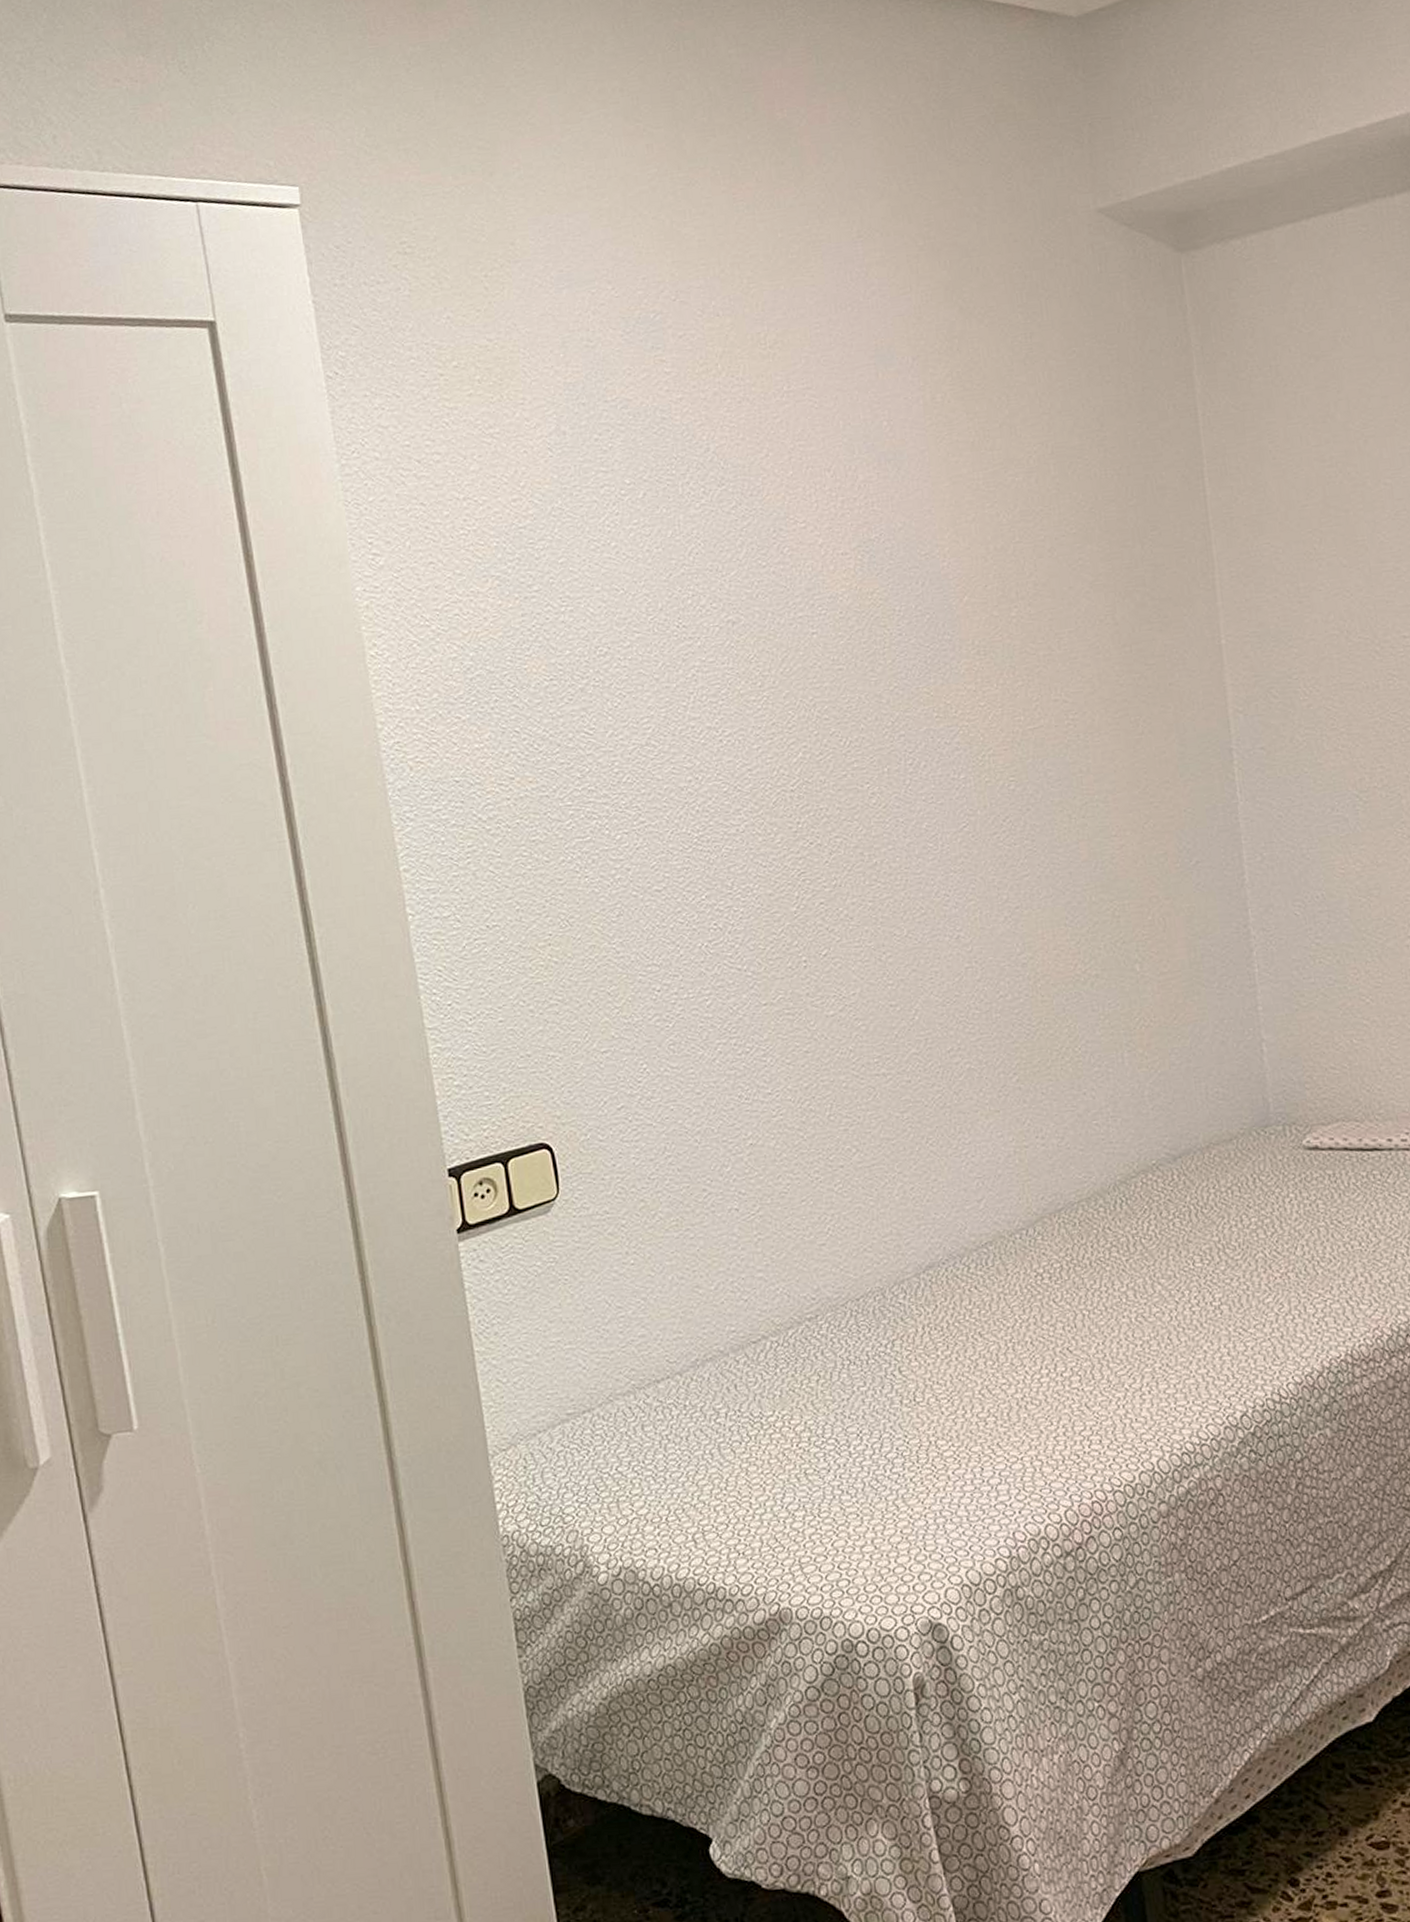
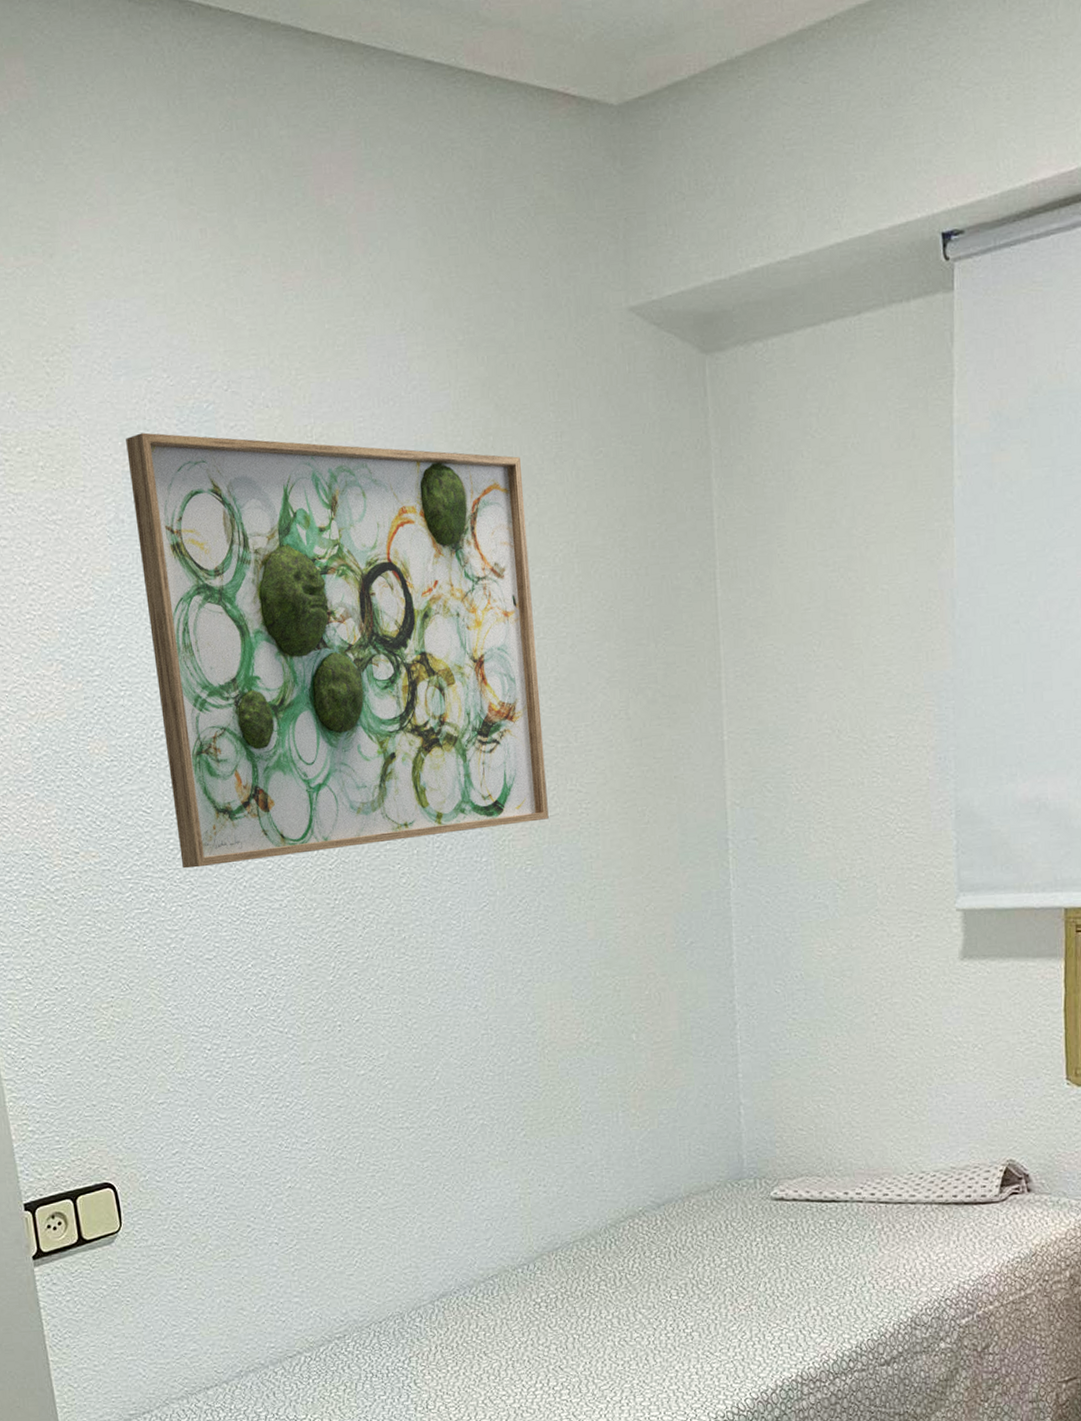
wall art: none [568,344,1032,793] -> present [126,432,549,869]

